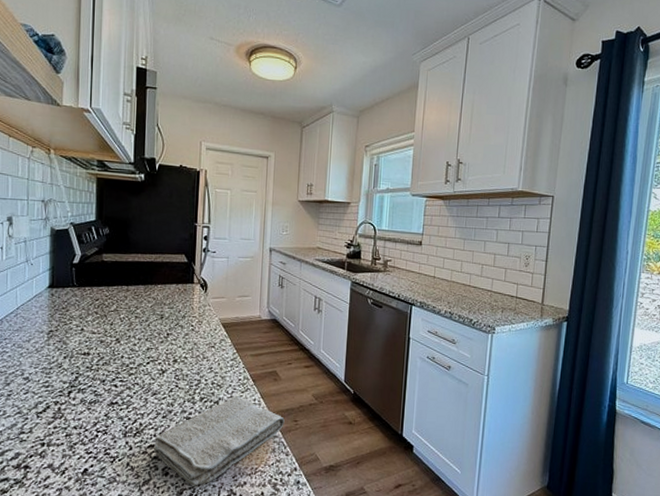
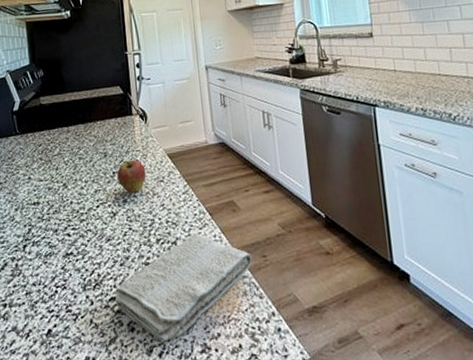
fruit: none [170,324,199,354] -> present [116,159,147,193]

